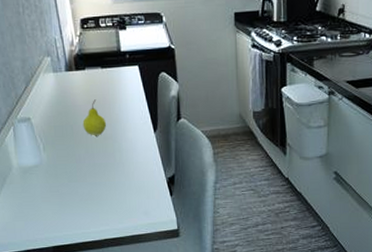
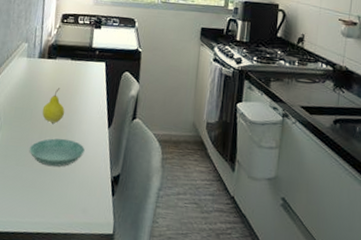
saucer: none [78,149,135,178] -> present [29,138,85,167]

